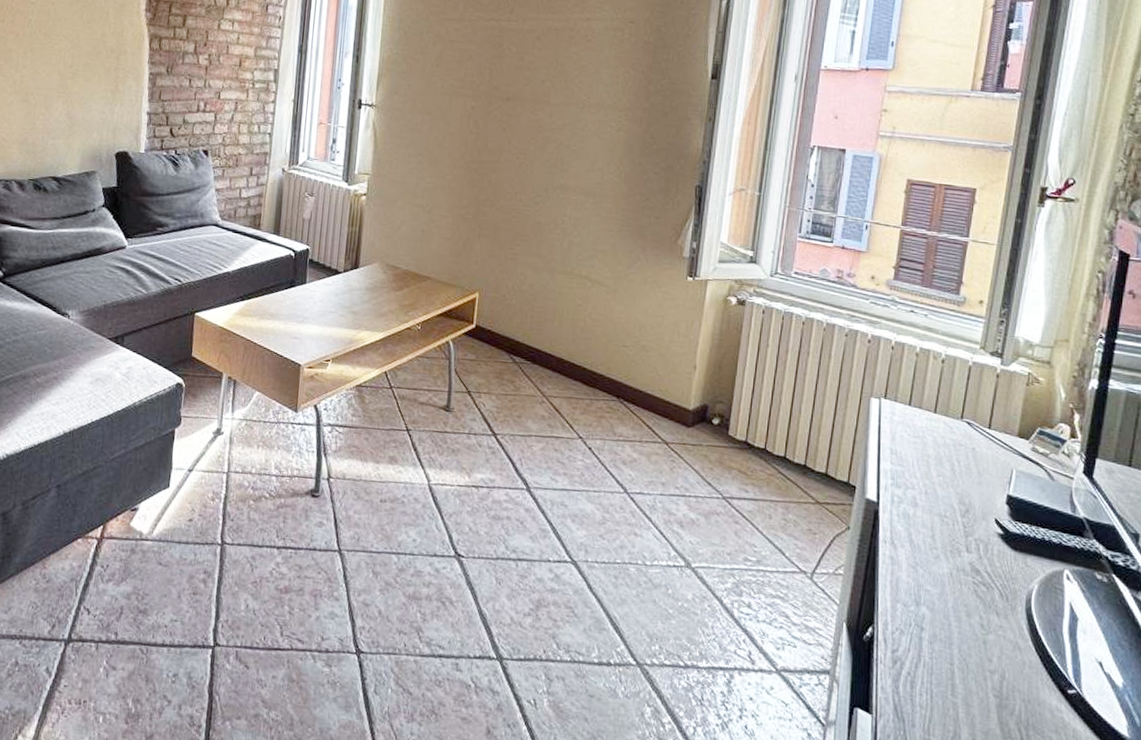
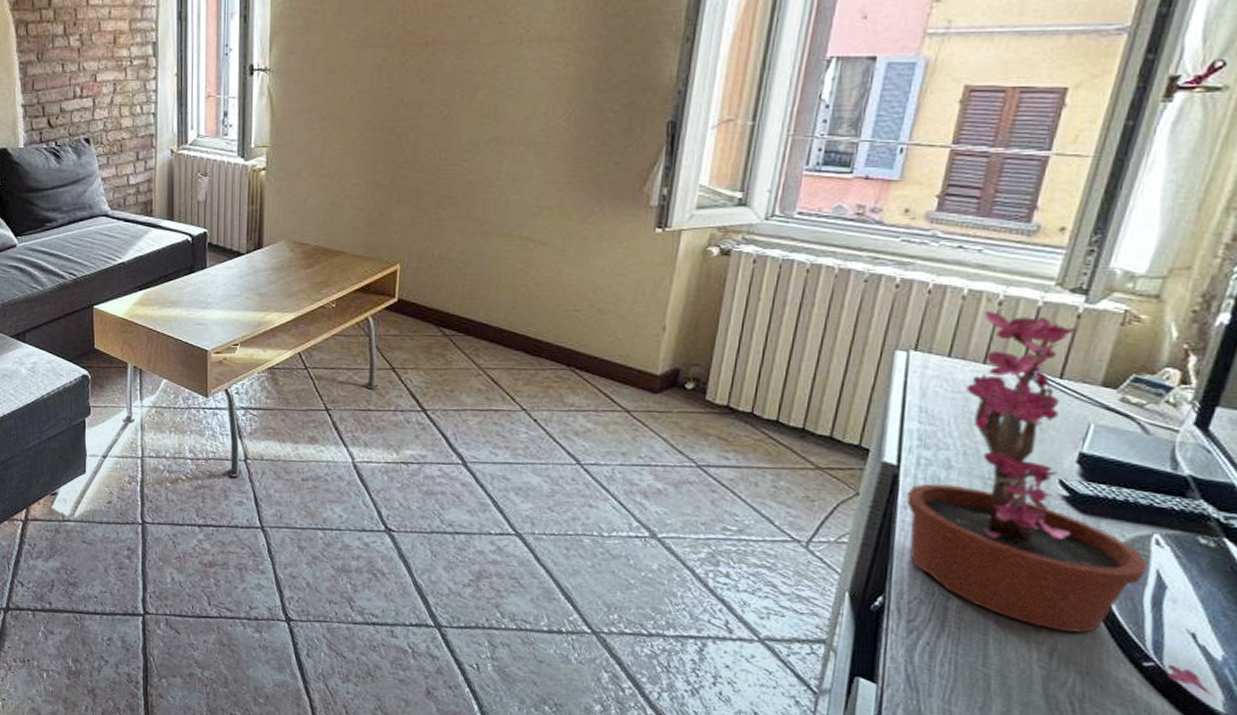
potted plant: none [885,367,1121,723] -> present [906,311,1215,698]

